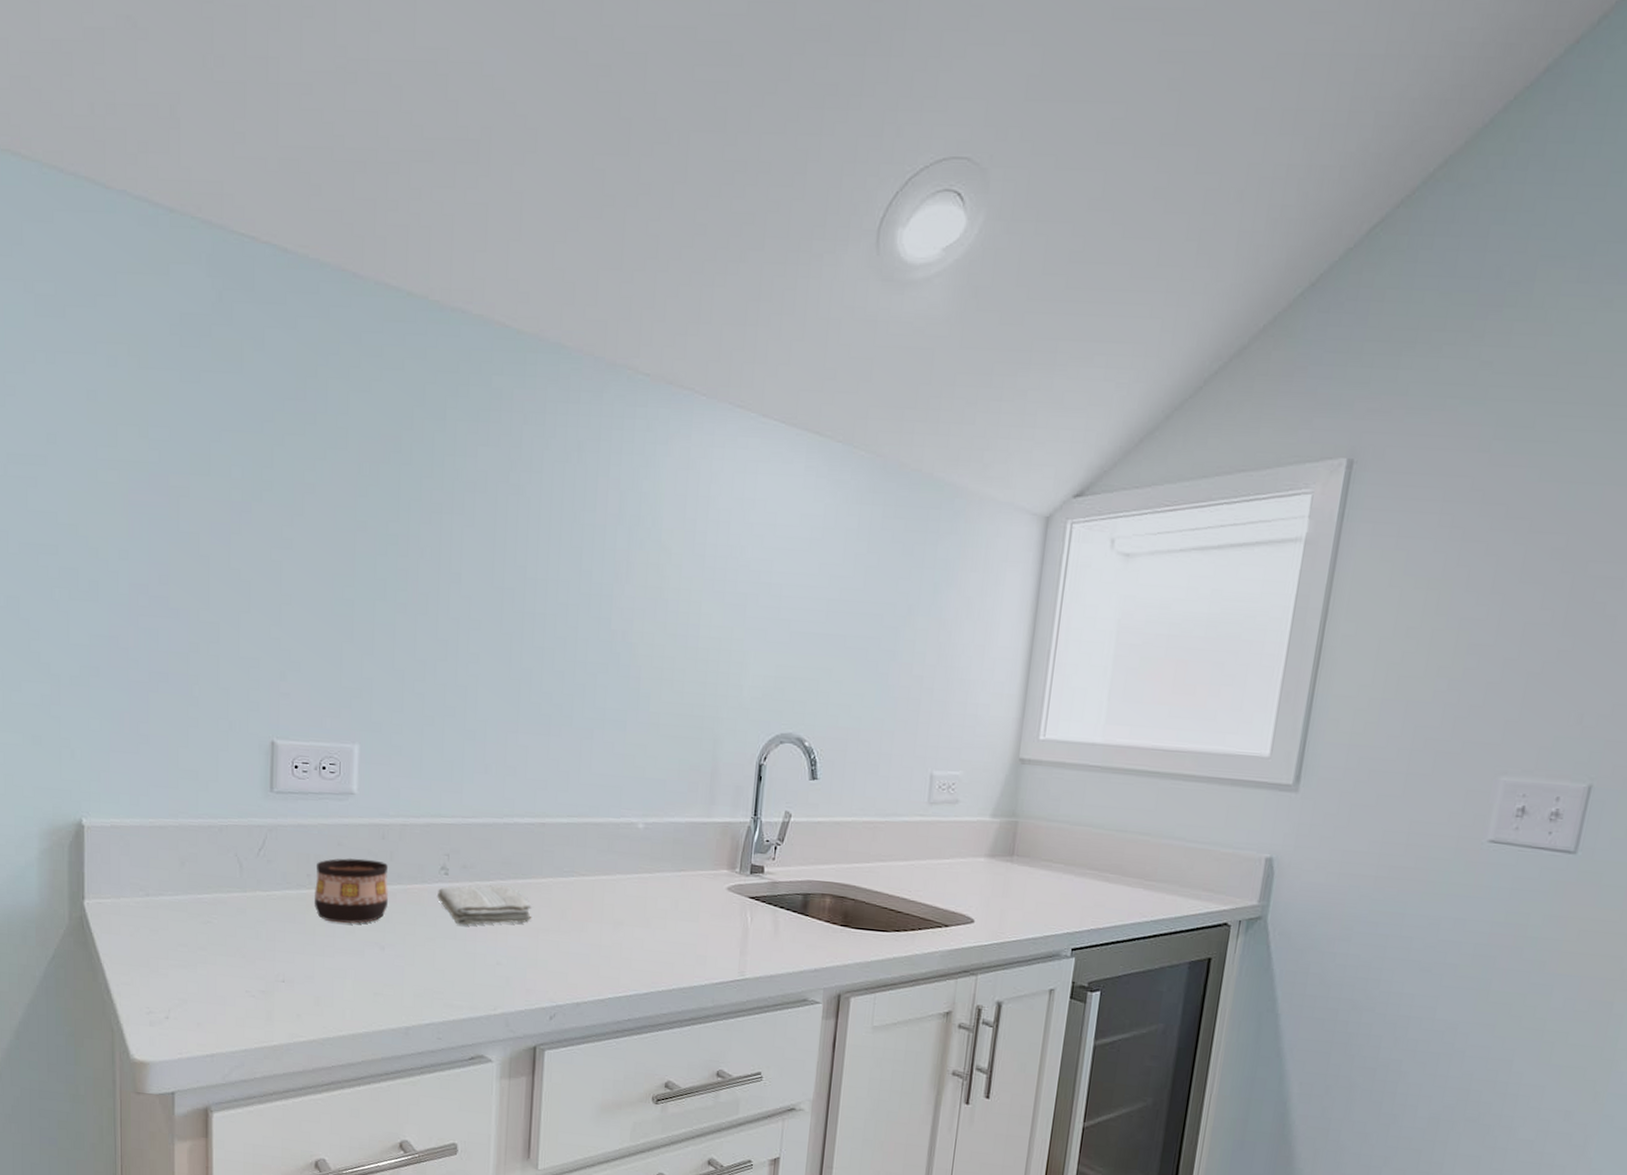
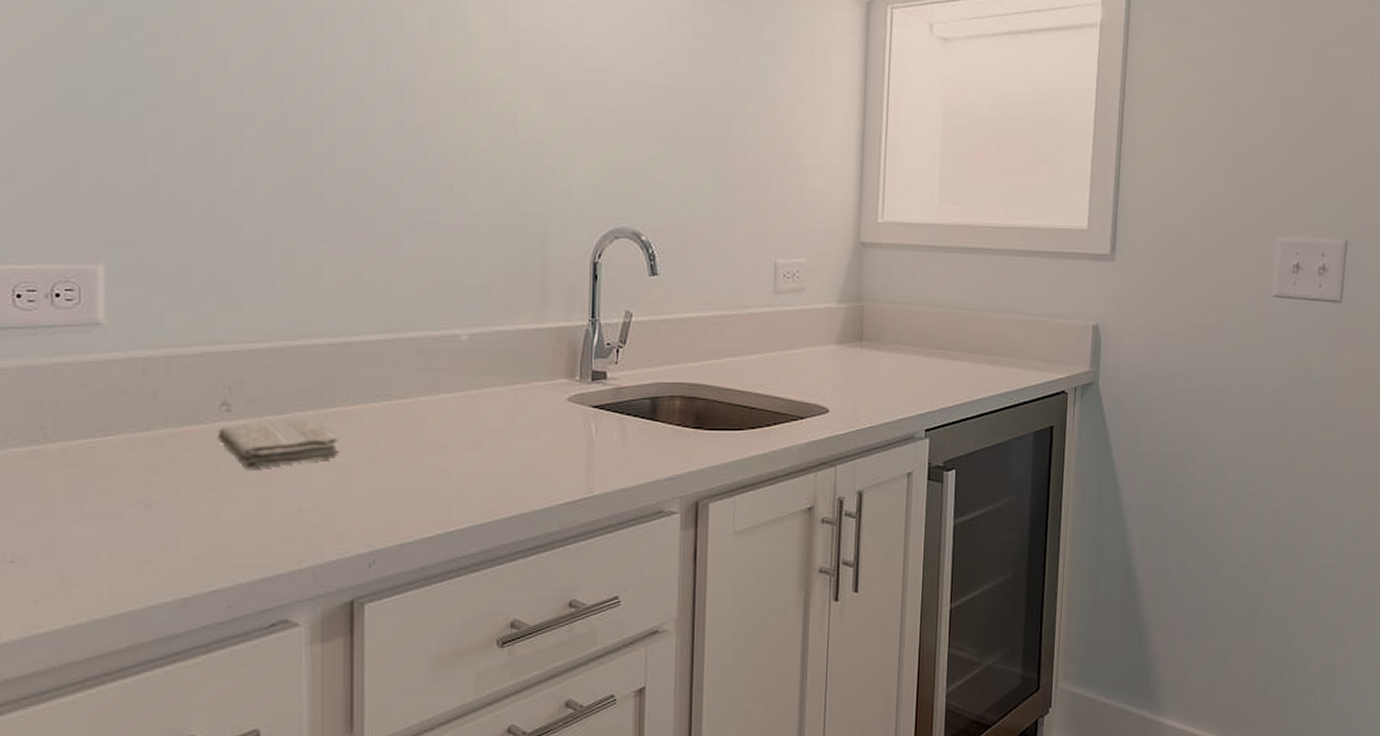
cup: present [315,857,388,924] -> none [52,401,153,482]

